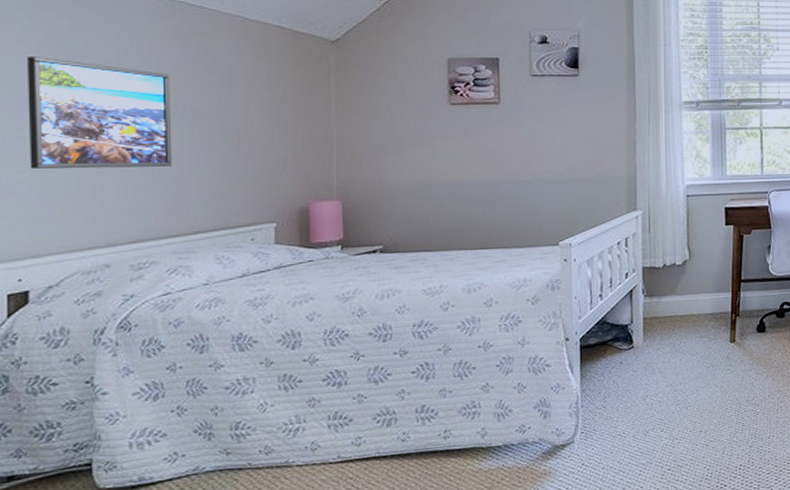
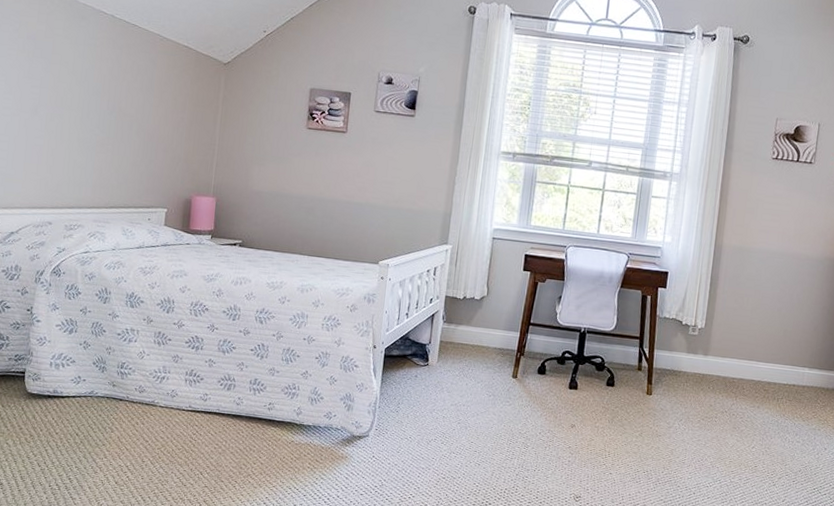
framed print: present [27,57,173,169] -> none [8,52,107,151]

